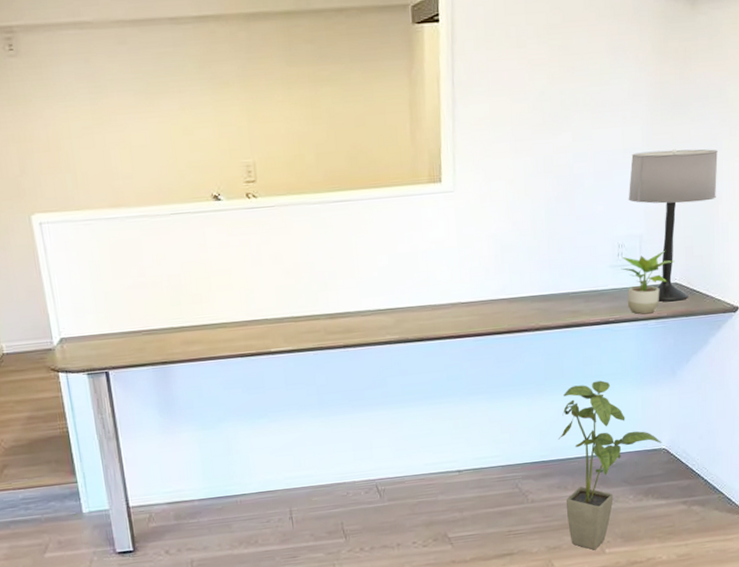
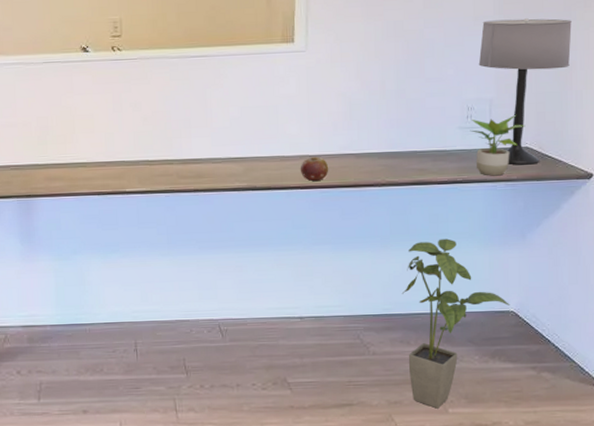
fruit: none [452,303,482,330] -> present [300,156,329,182]

